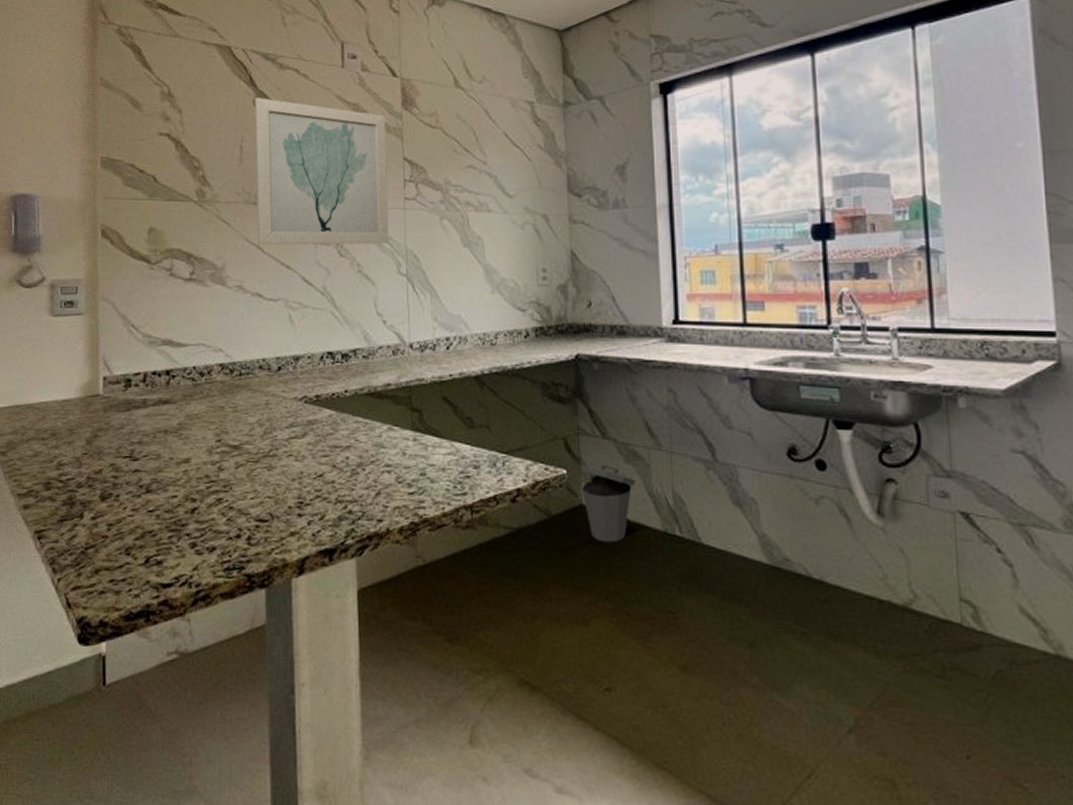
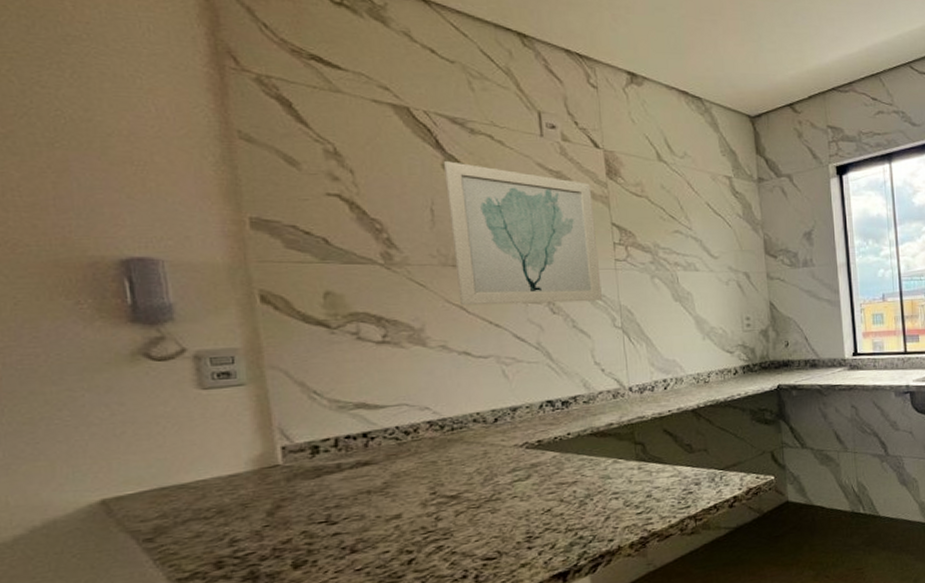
trash can: present [581,464,637,543] -> none [786,468,830,527]

